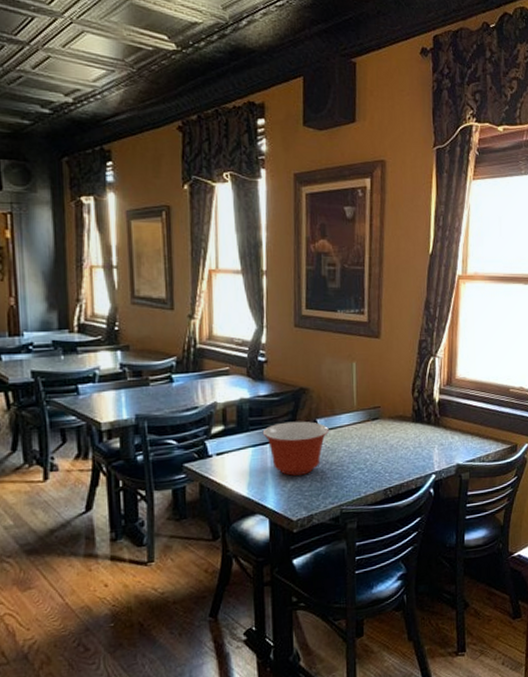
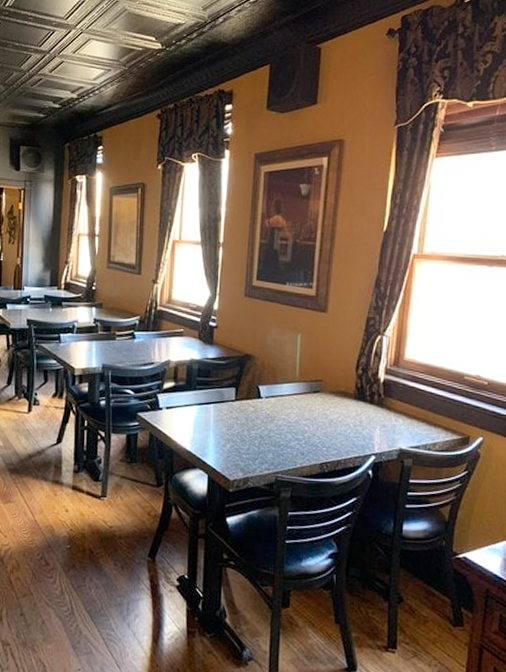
mixing bowl: present [262,421,329,476] -> none [208,385,270,438]

